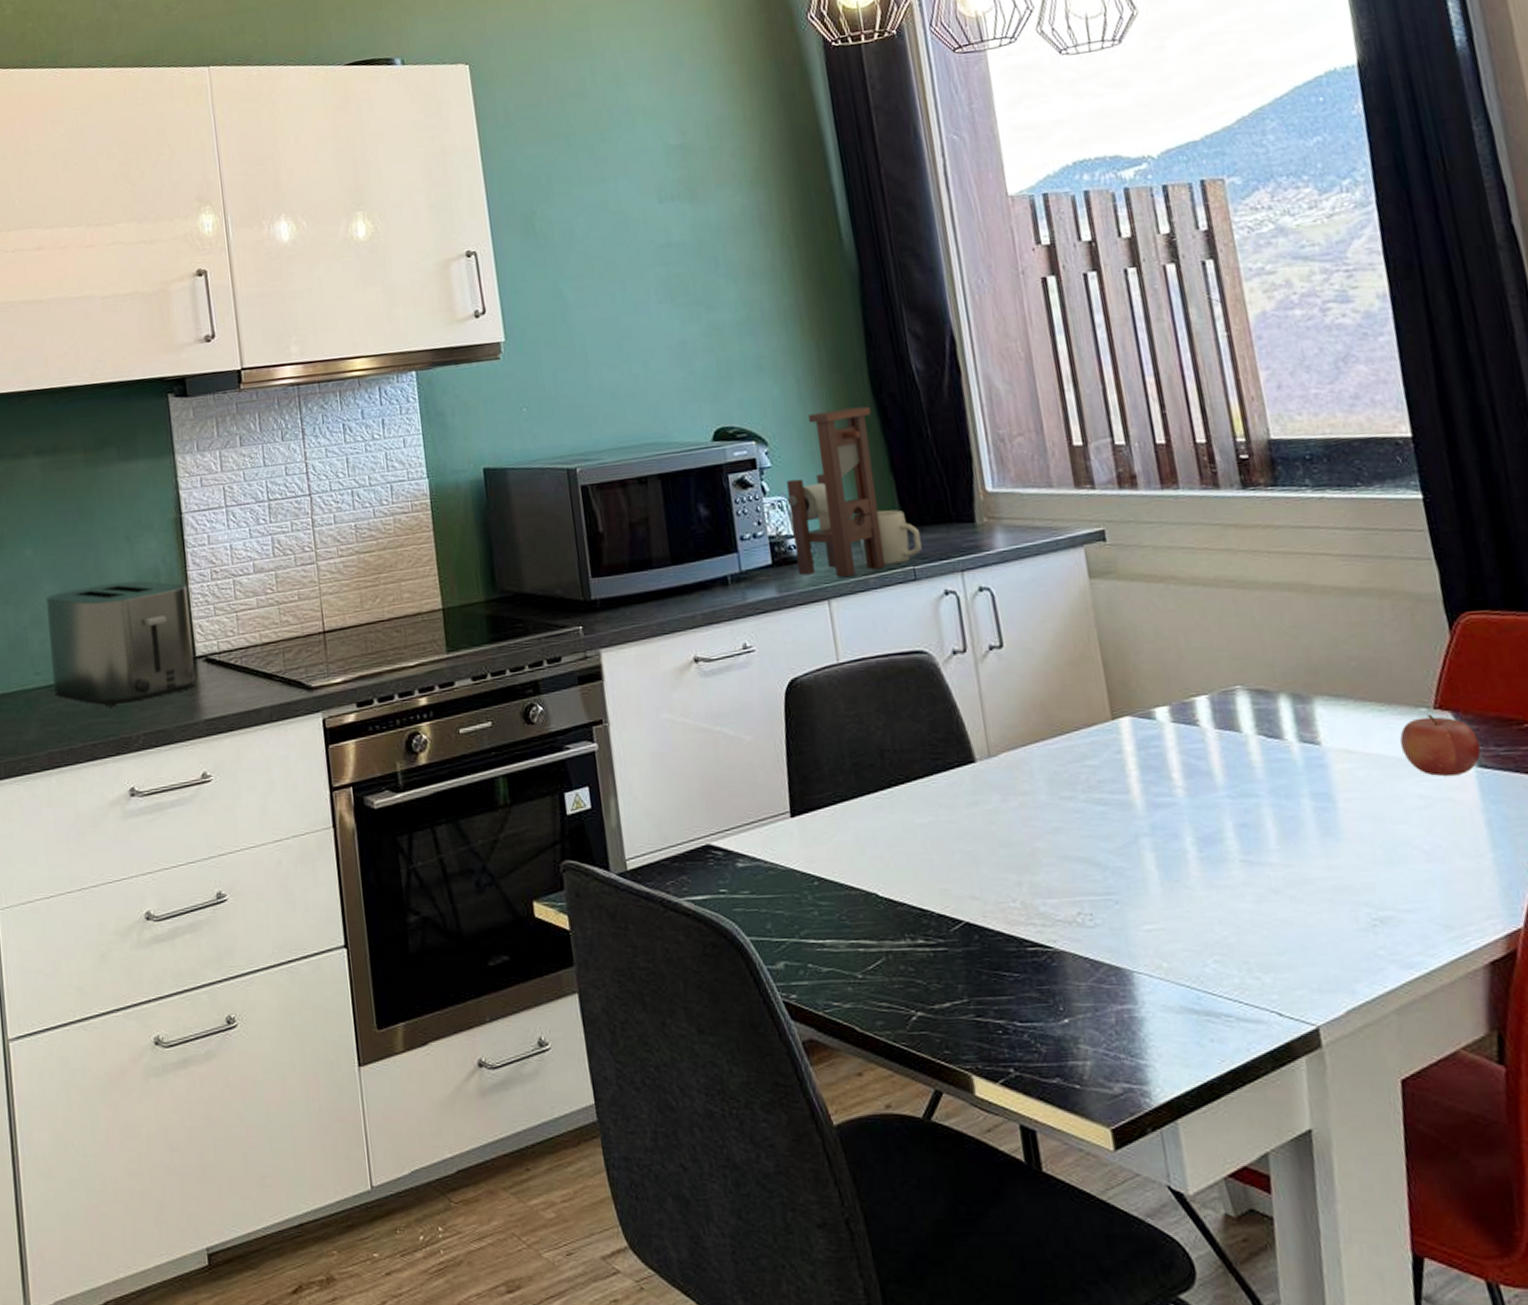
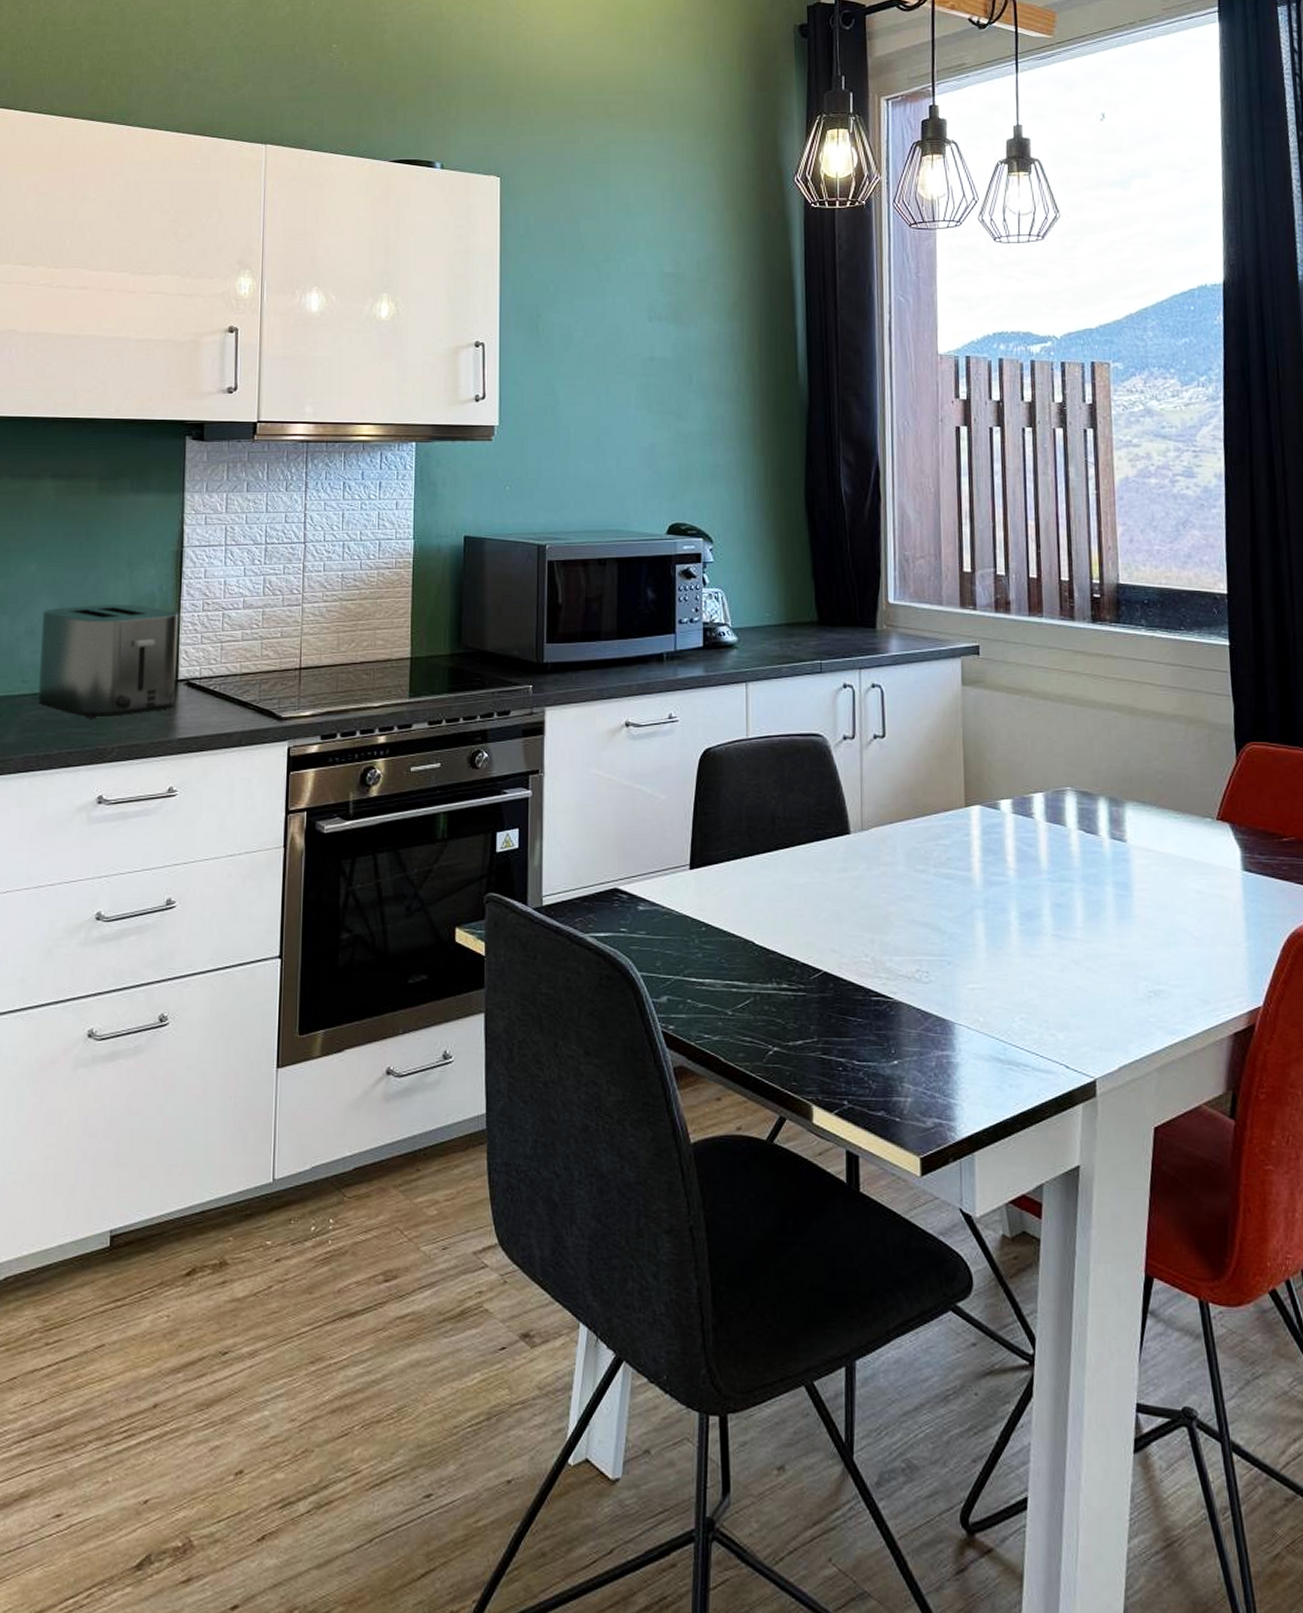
paper towel holder: present [785,406,885,578] -> none [722,519,802,665]
mug: present [860,509,923,565] -> none [779,610,830,657]
fruit: present [1399,713,1482,776] -> none [1187,823,1249,876]

